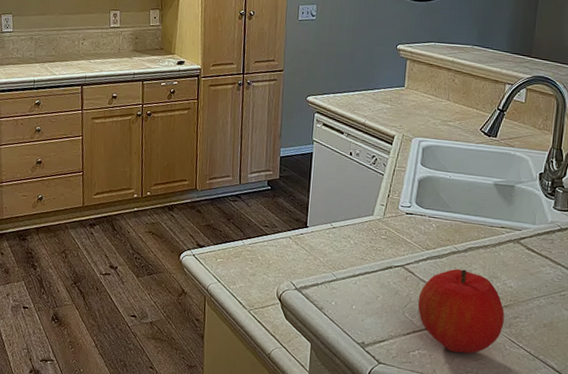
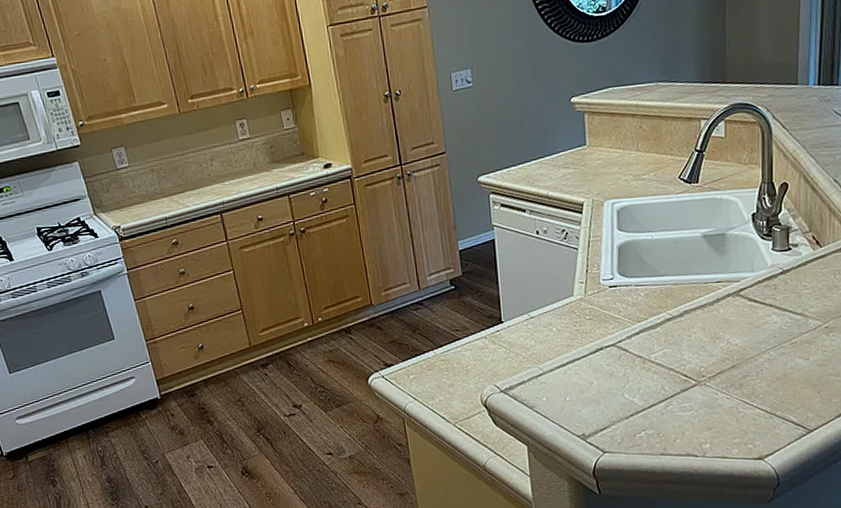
fruit: present [417,269,505,354] -> none [636,335,734,426]

